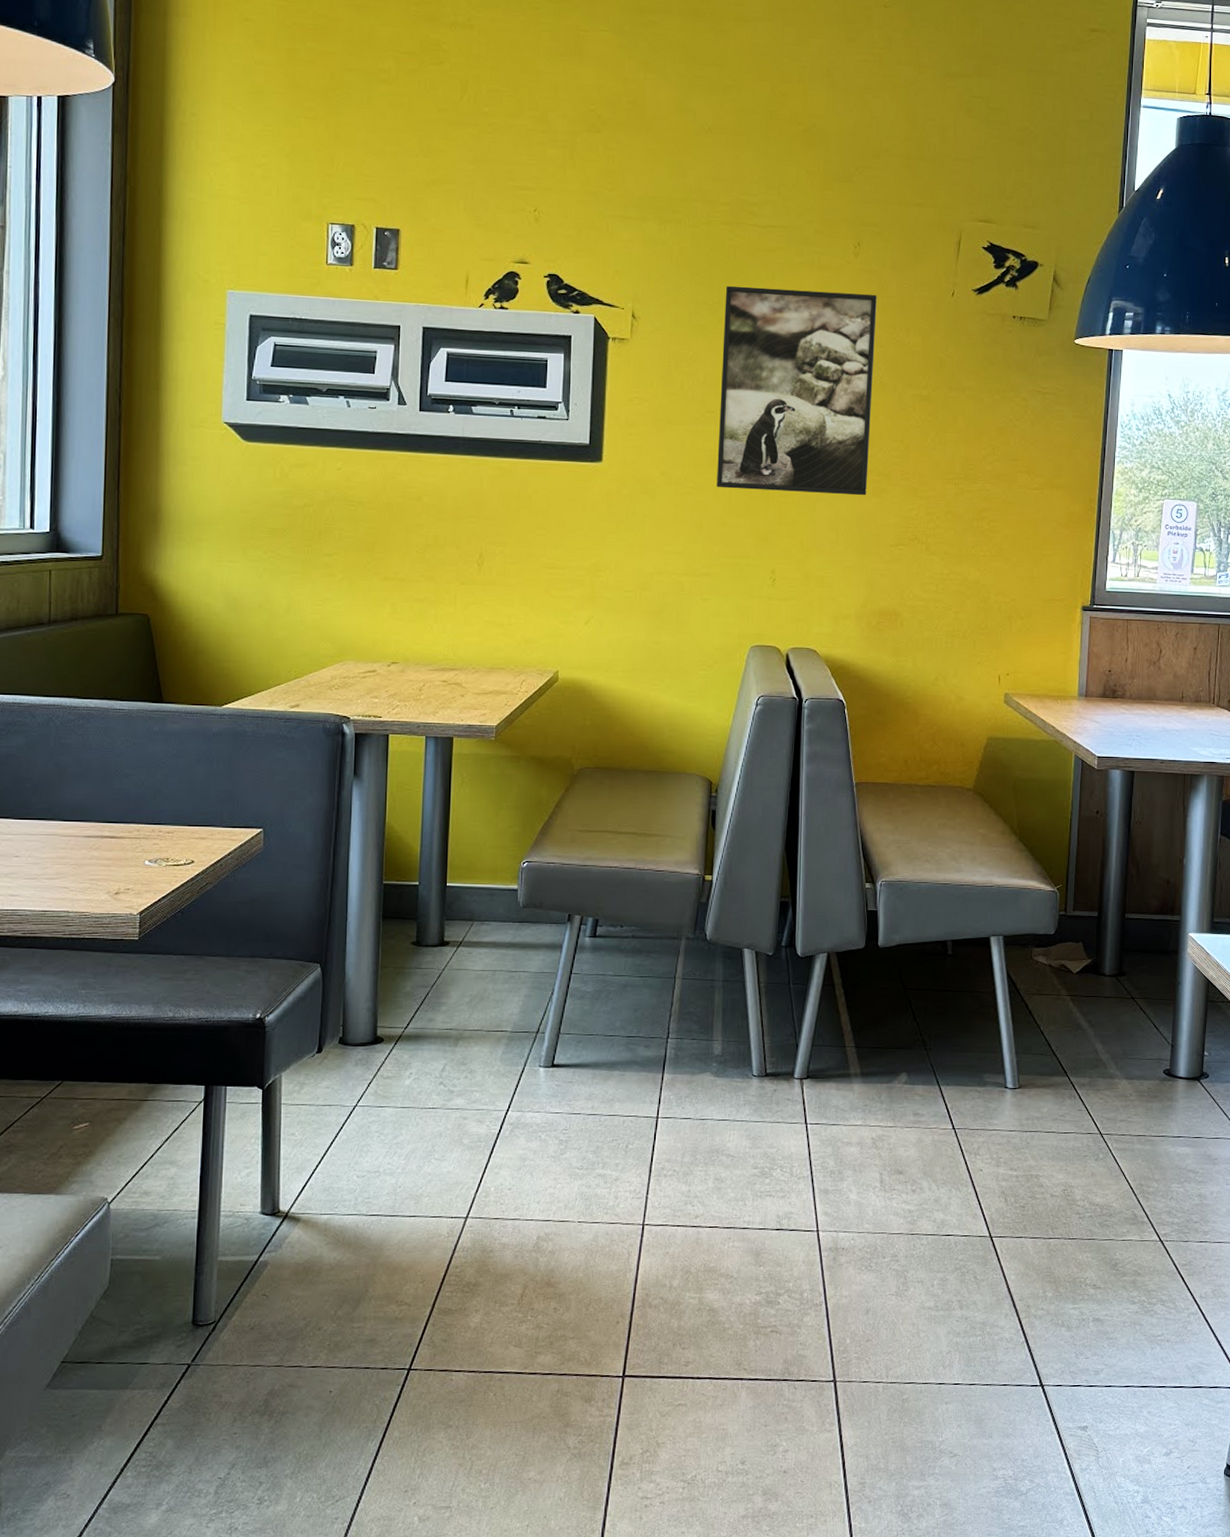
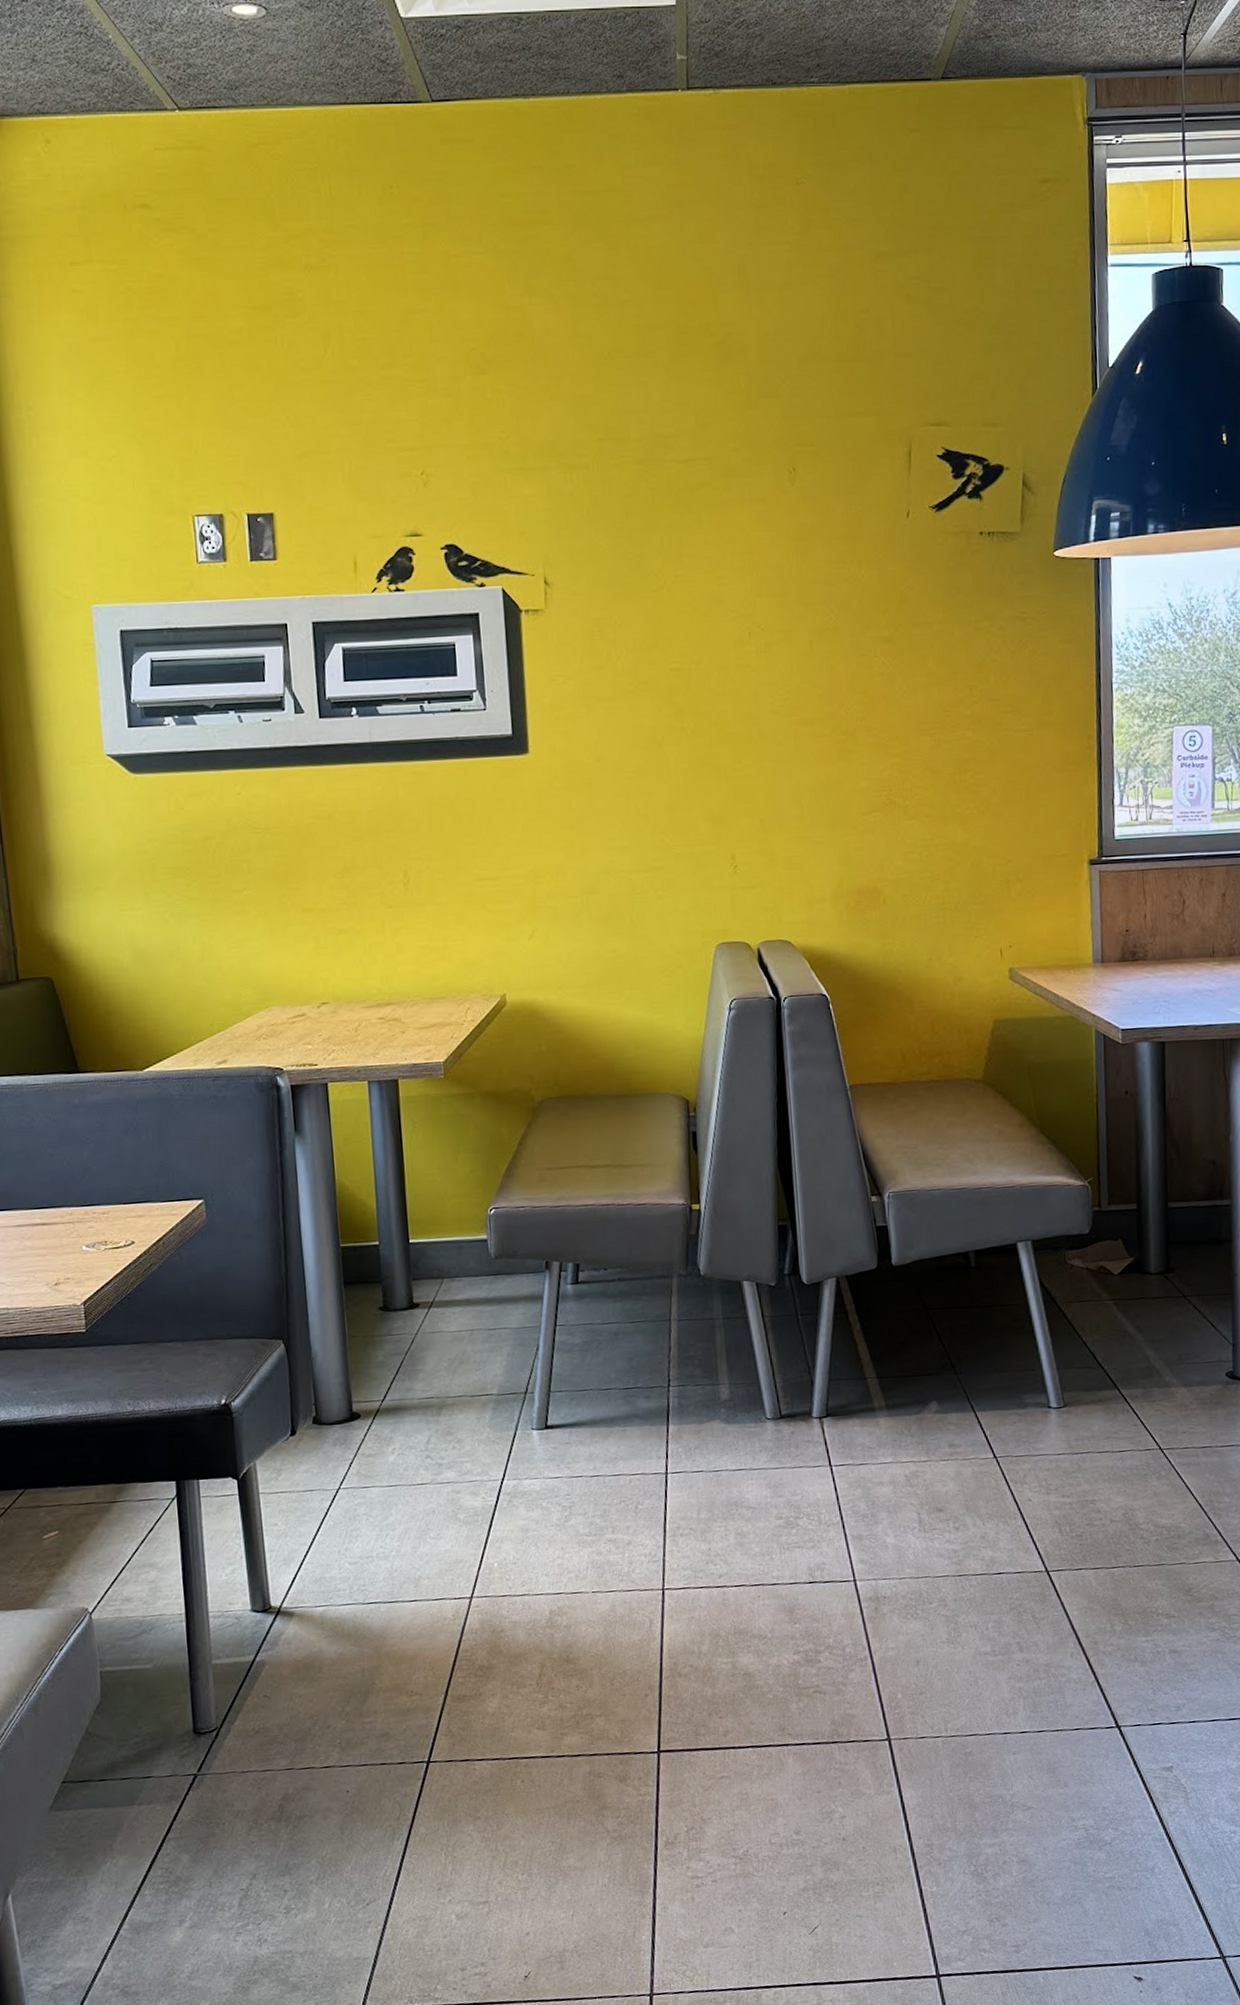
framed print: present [717,285,877,496] -> none [647,526,831,769]

